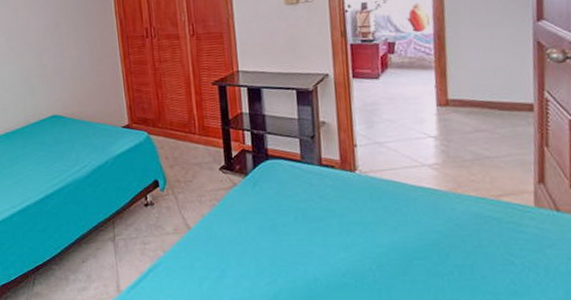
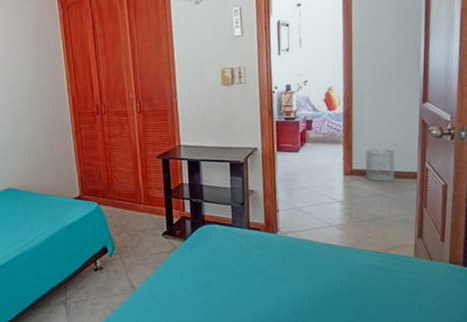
wastebasket: none [463,75,504,115] -> present [365,148,395,182]

